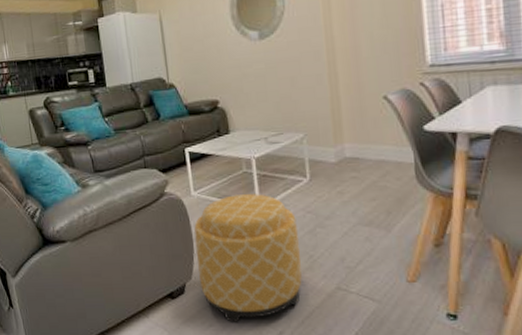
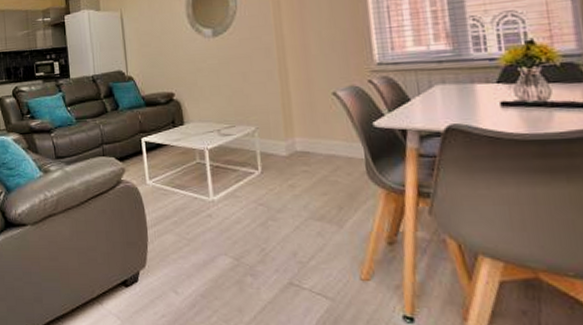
ottoman: present [194,194,302,324] -> none [149,184,254,316]

